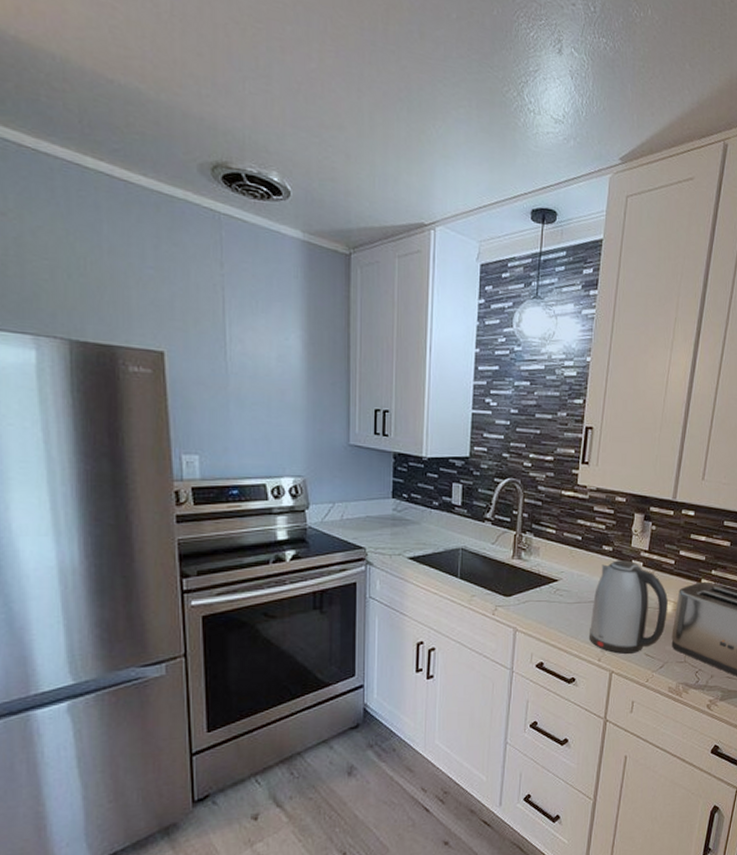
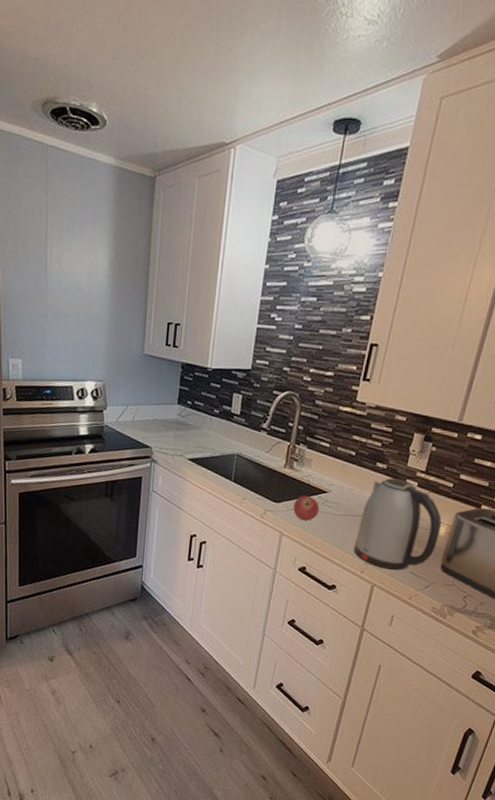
fruit: none [525,585,552,613] -> present [293,495,320,521]

